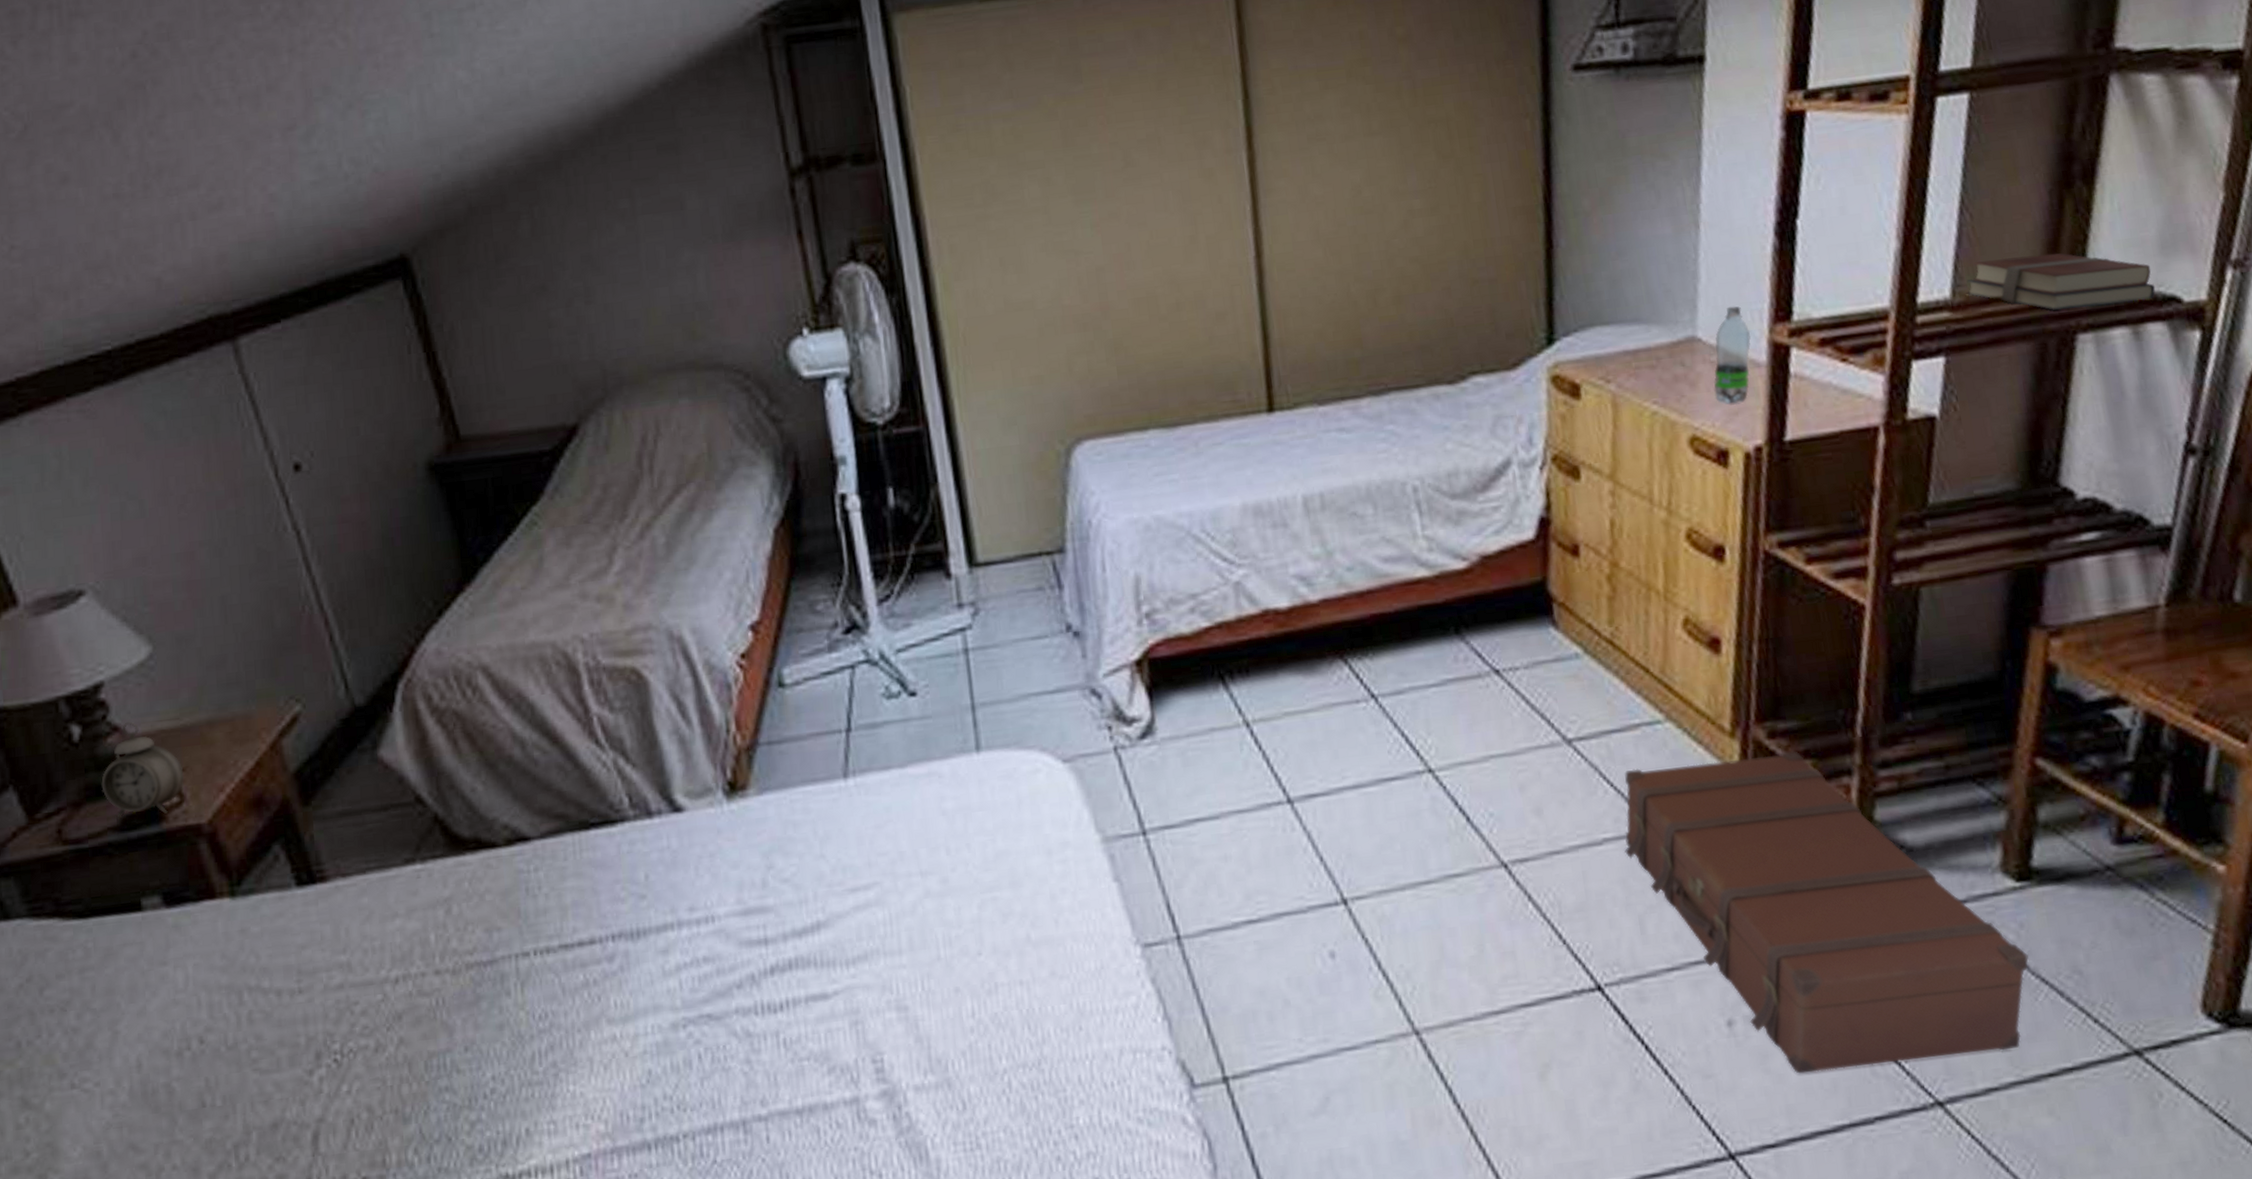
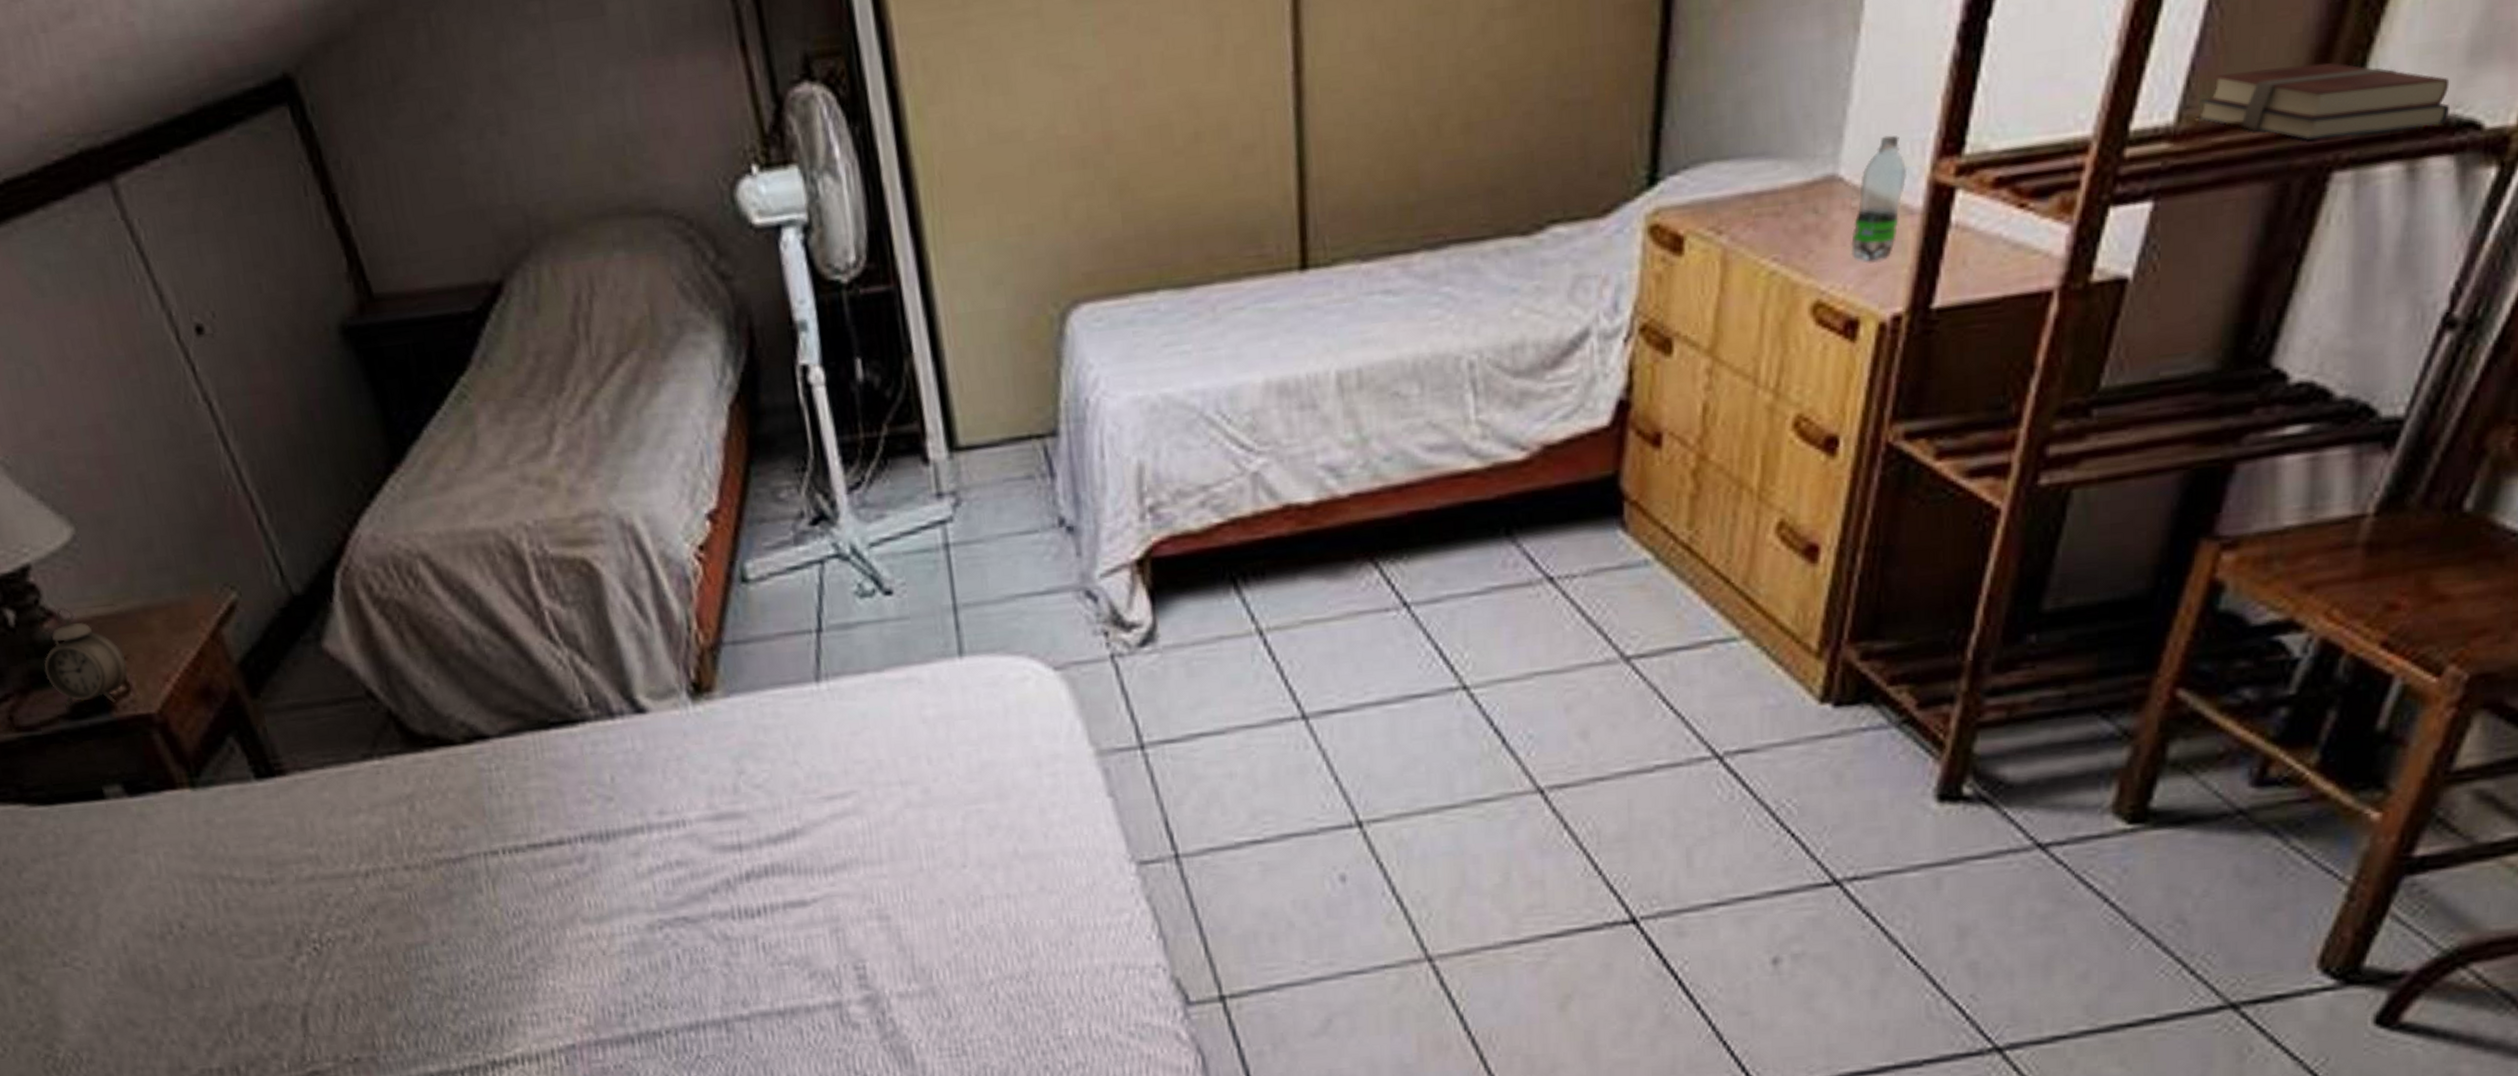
suitcase: present [1624,751,2029,1074] -> none [1678,675,2127,1014]

